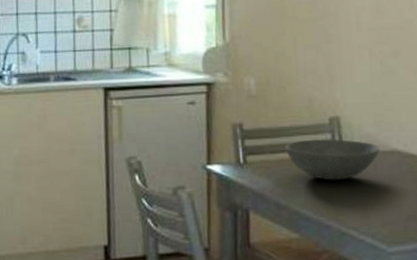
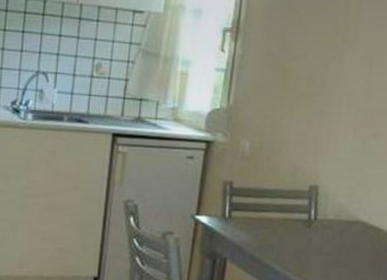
bowl: present [285,139,380,181] -> none [267,203,348,242]

